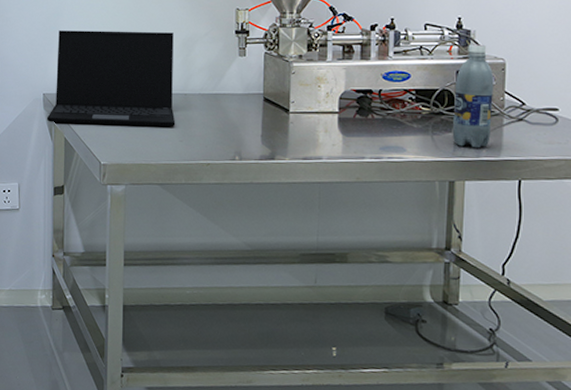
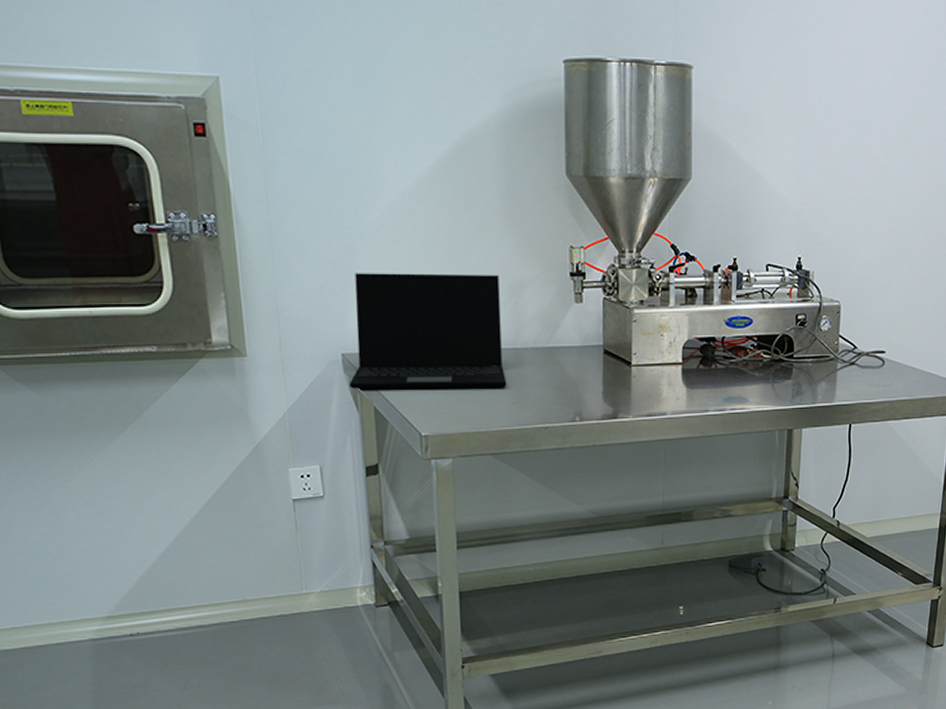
plastic bottle: present [452,44,494,148] -> none [791,286,830,395]

